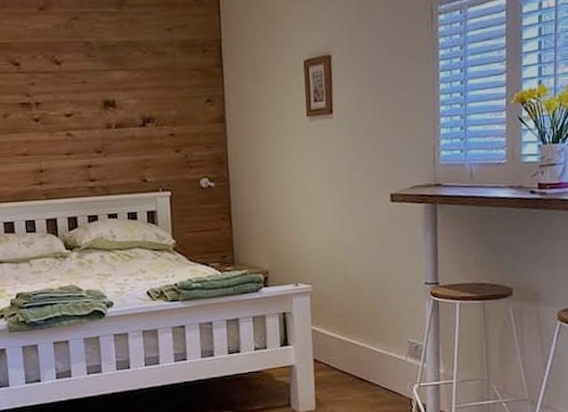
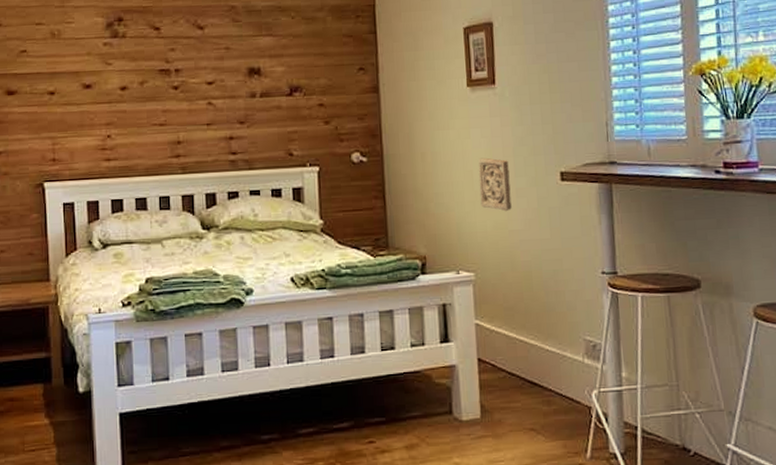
wall ornament: none [316,181,346,231] -> present [478,157,512,212]

